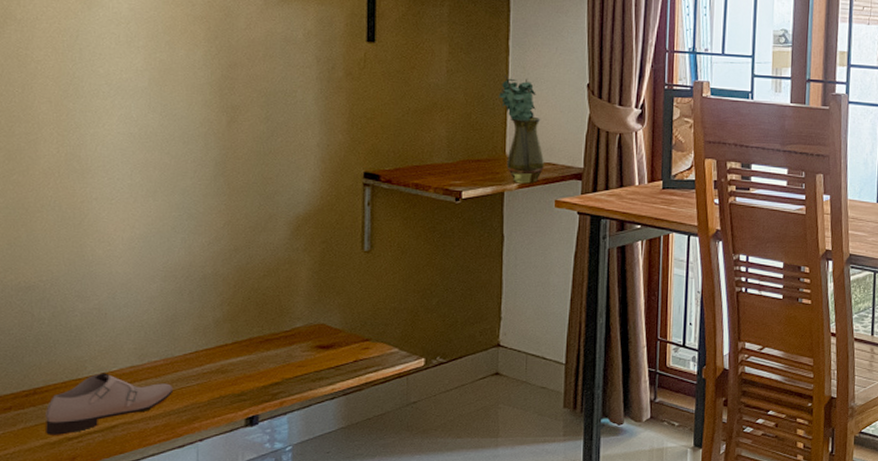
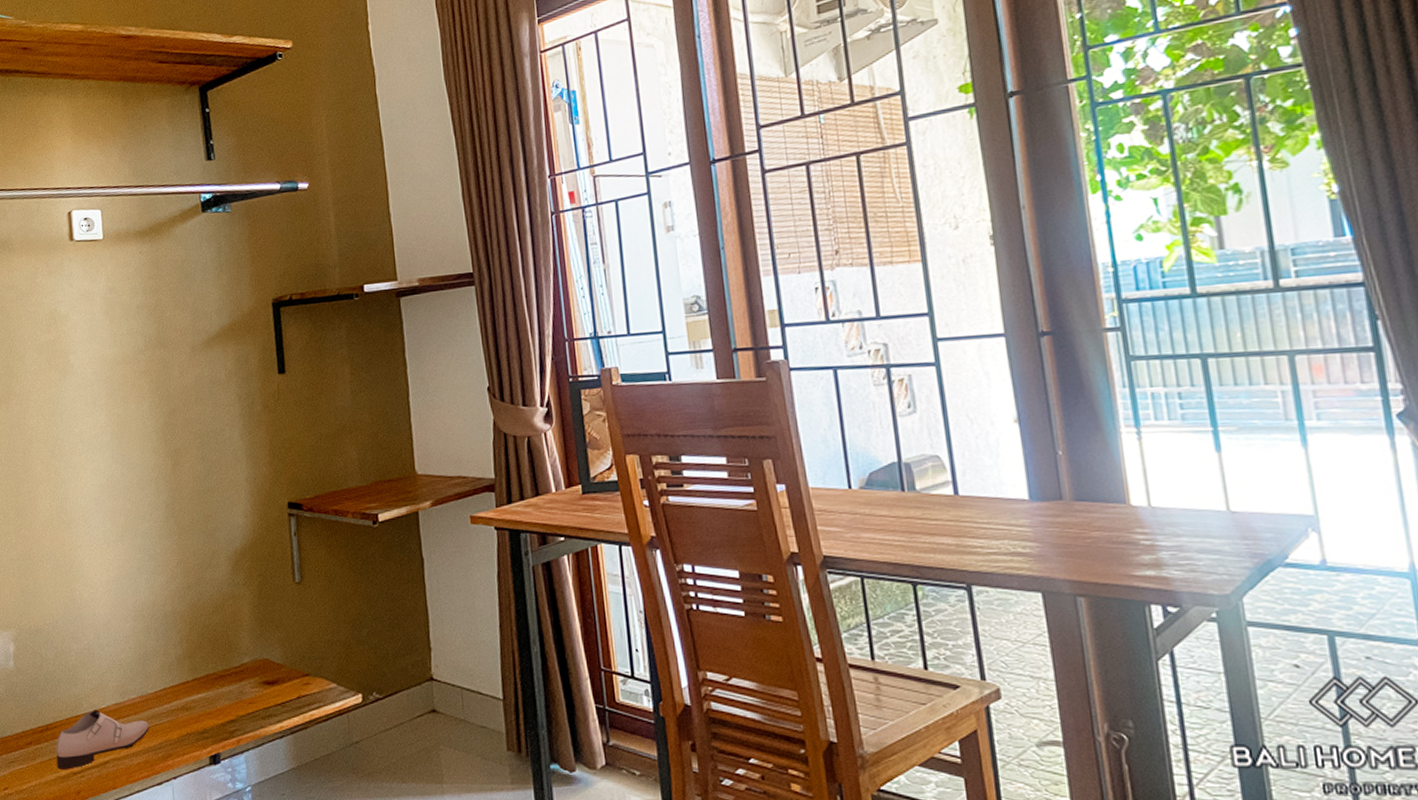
vase: present [499,75,545,184] -> none [402,389,455,501]

